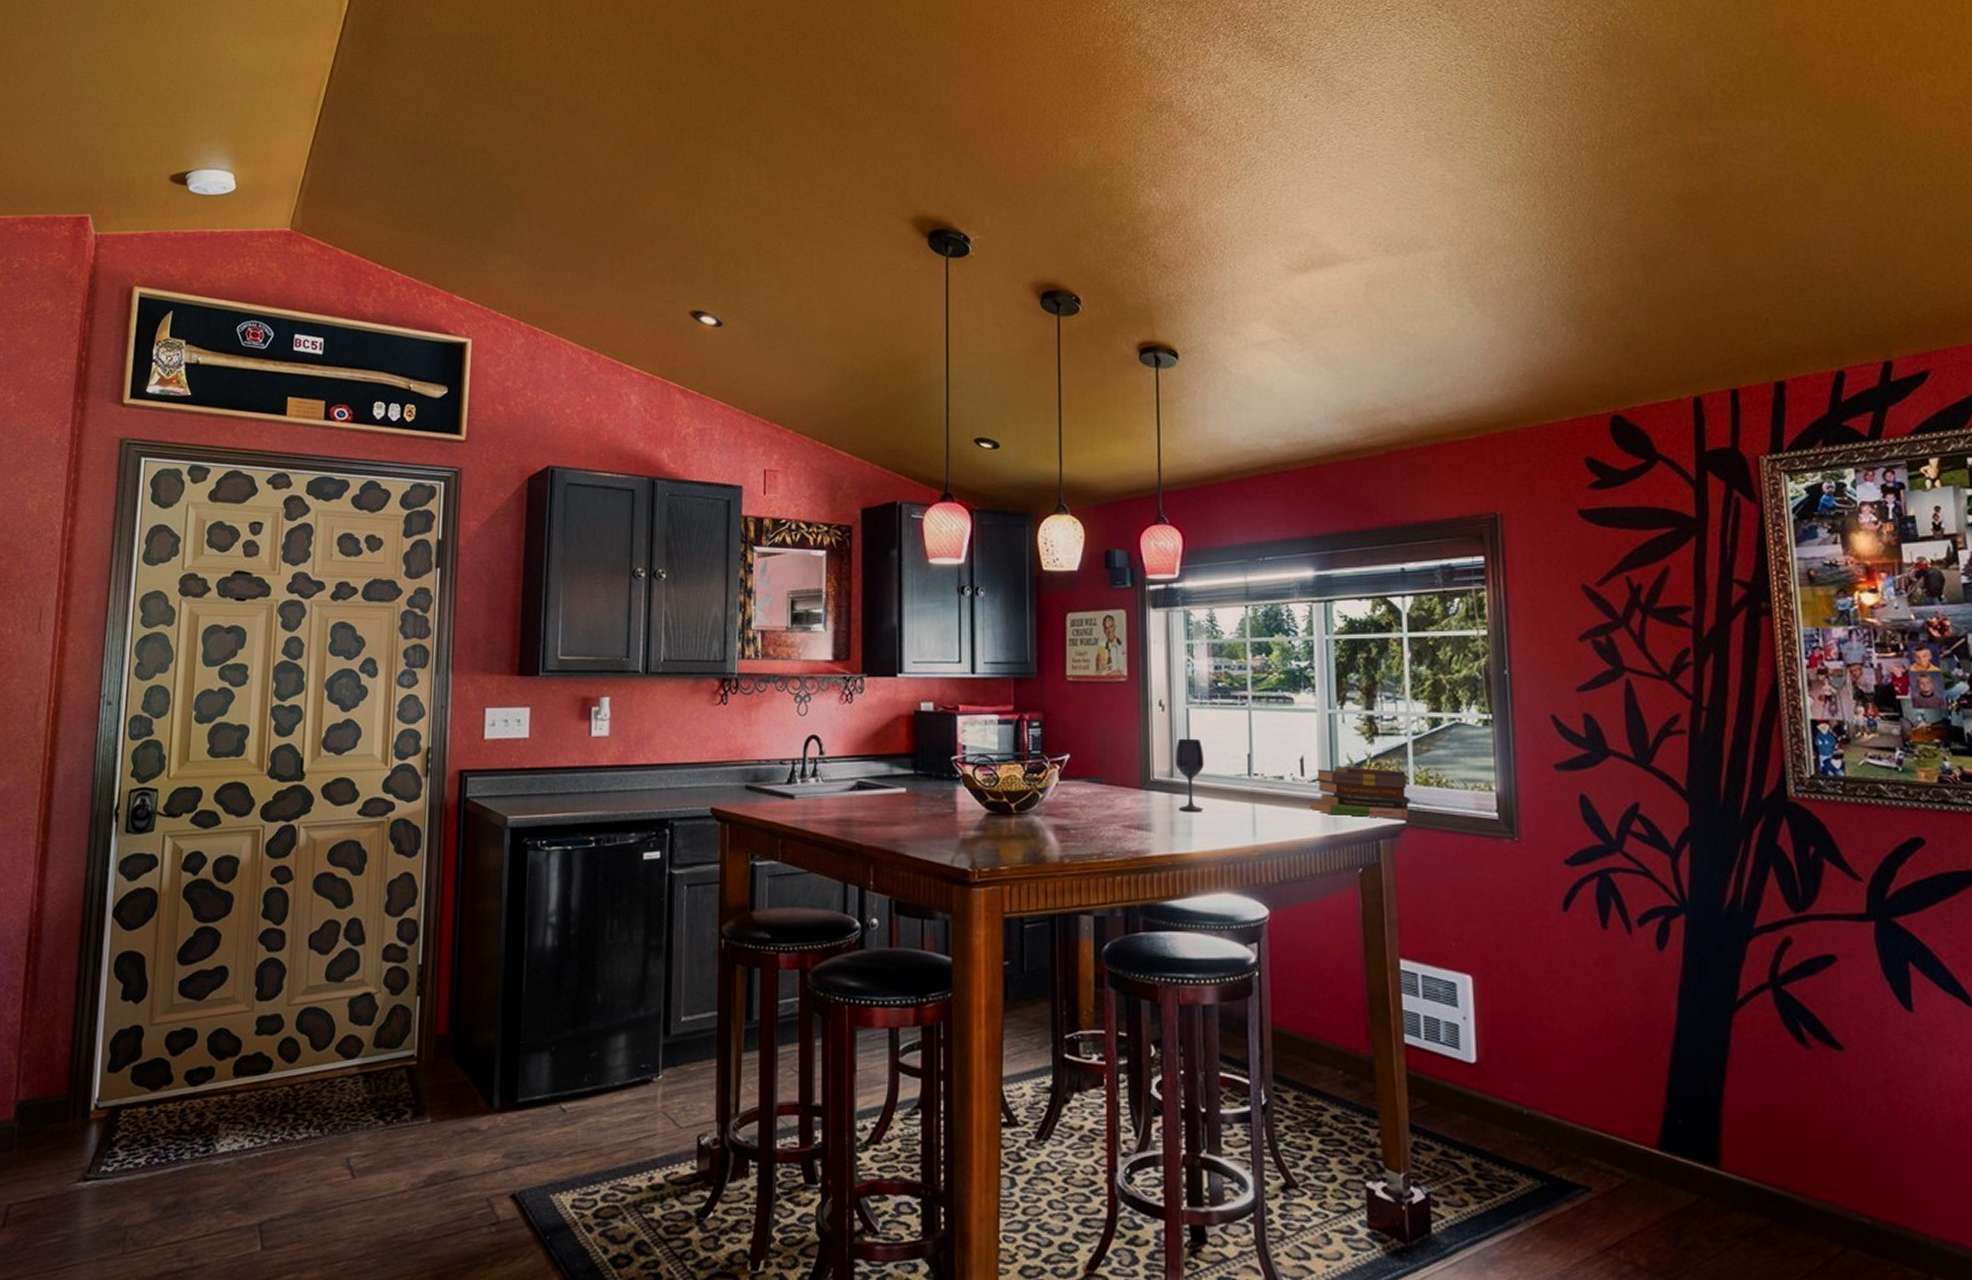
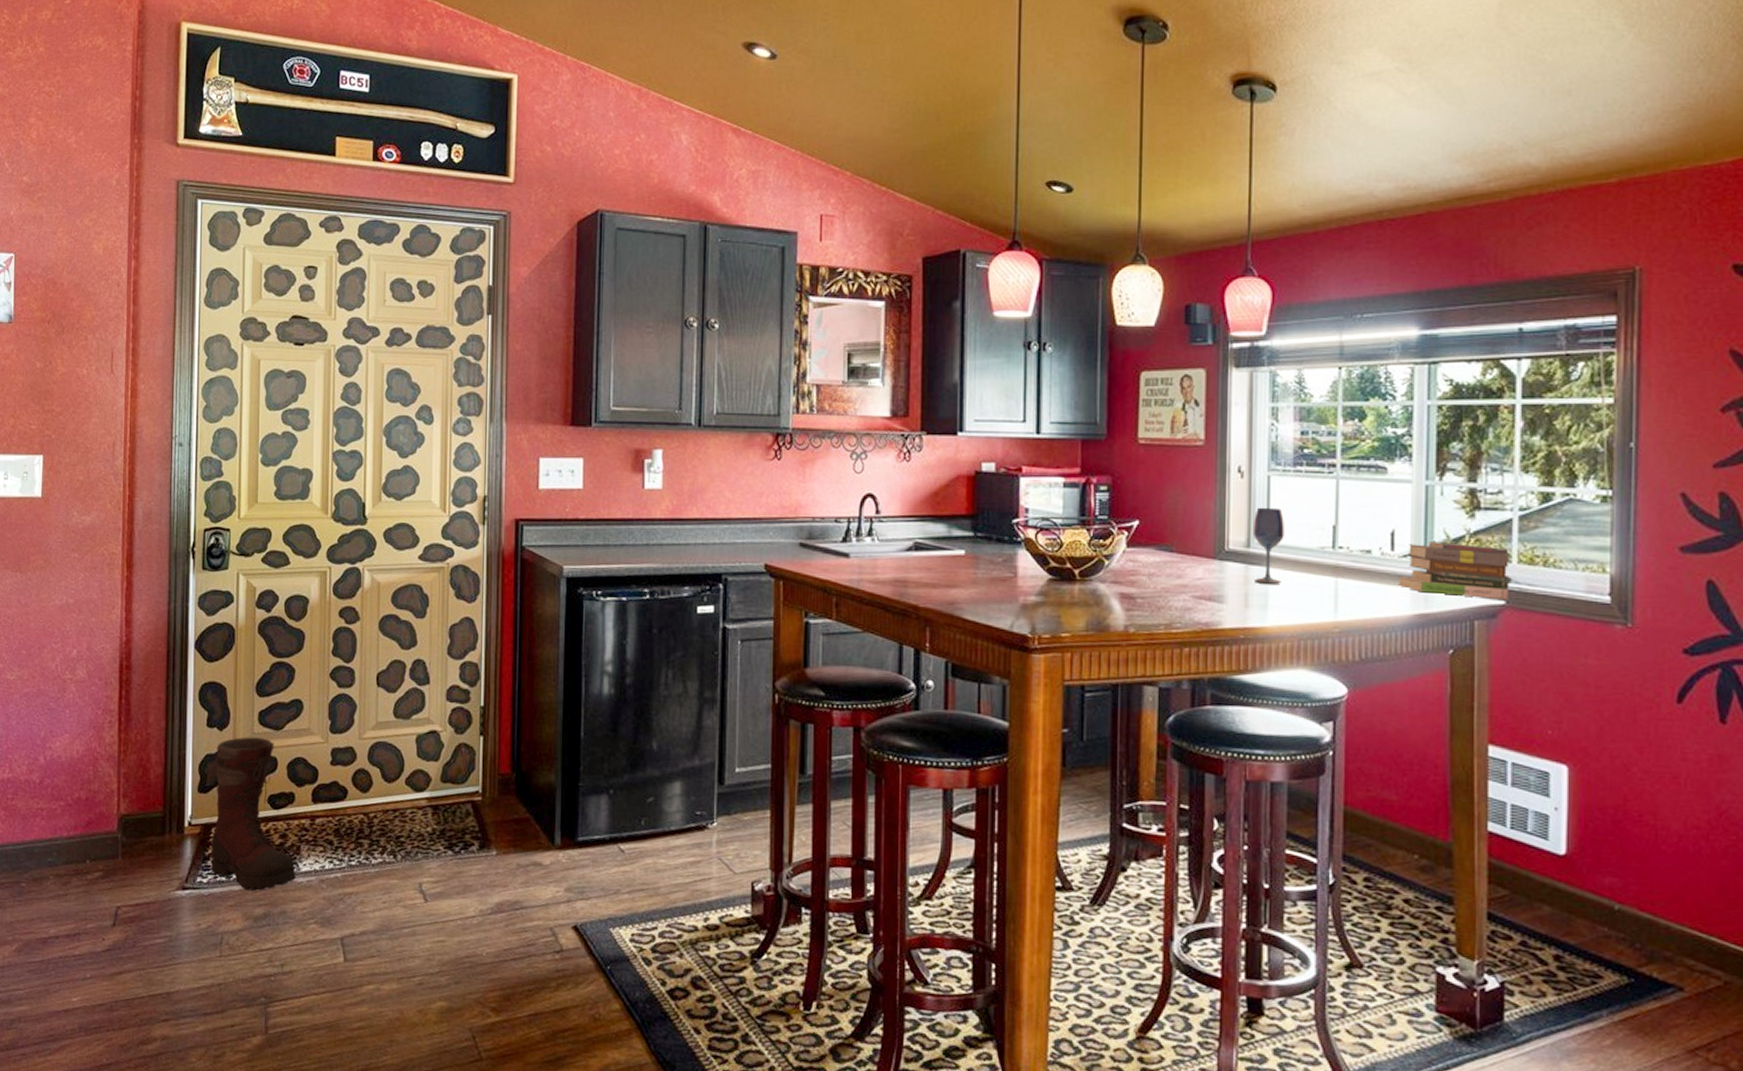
boot: none [117,1009,212,1177] -> present [210,737,296,891]

